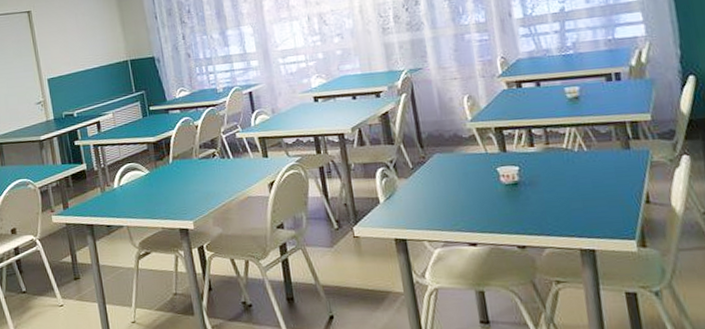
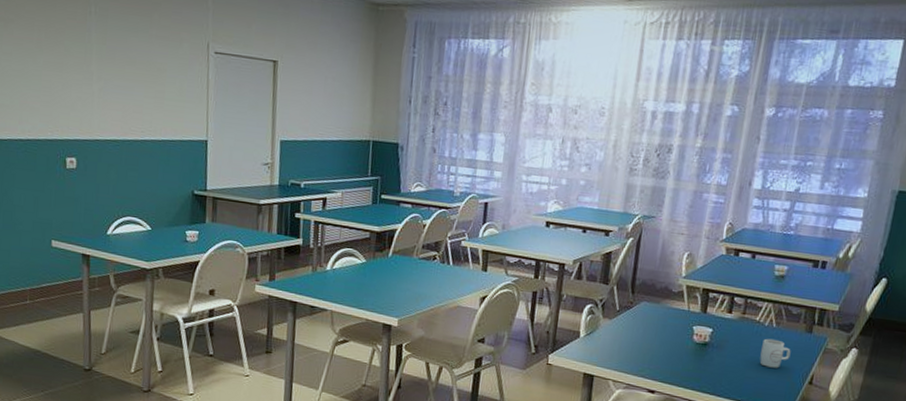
mug: none [578,163,615,195] -> present [759,338,791,368]

